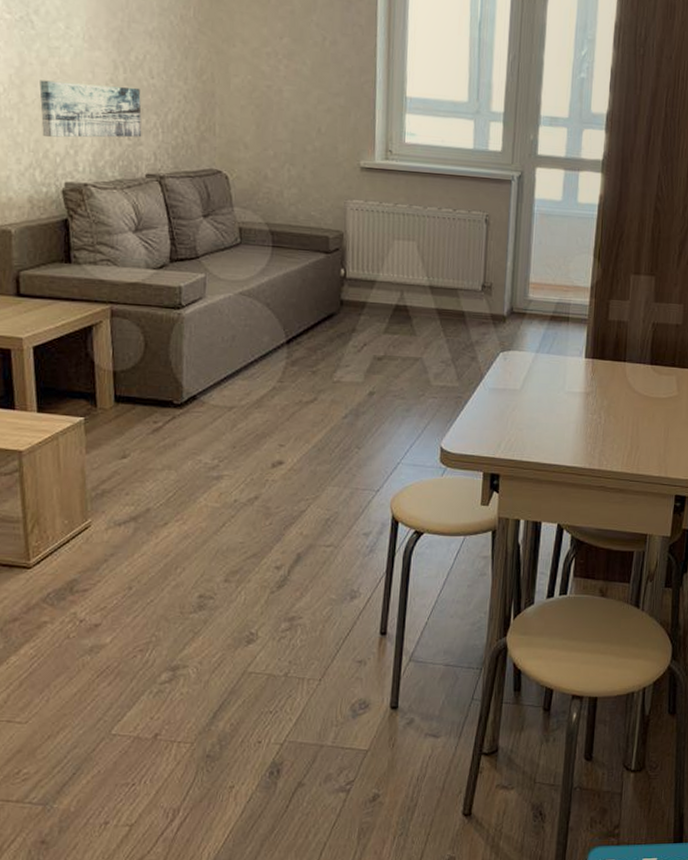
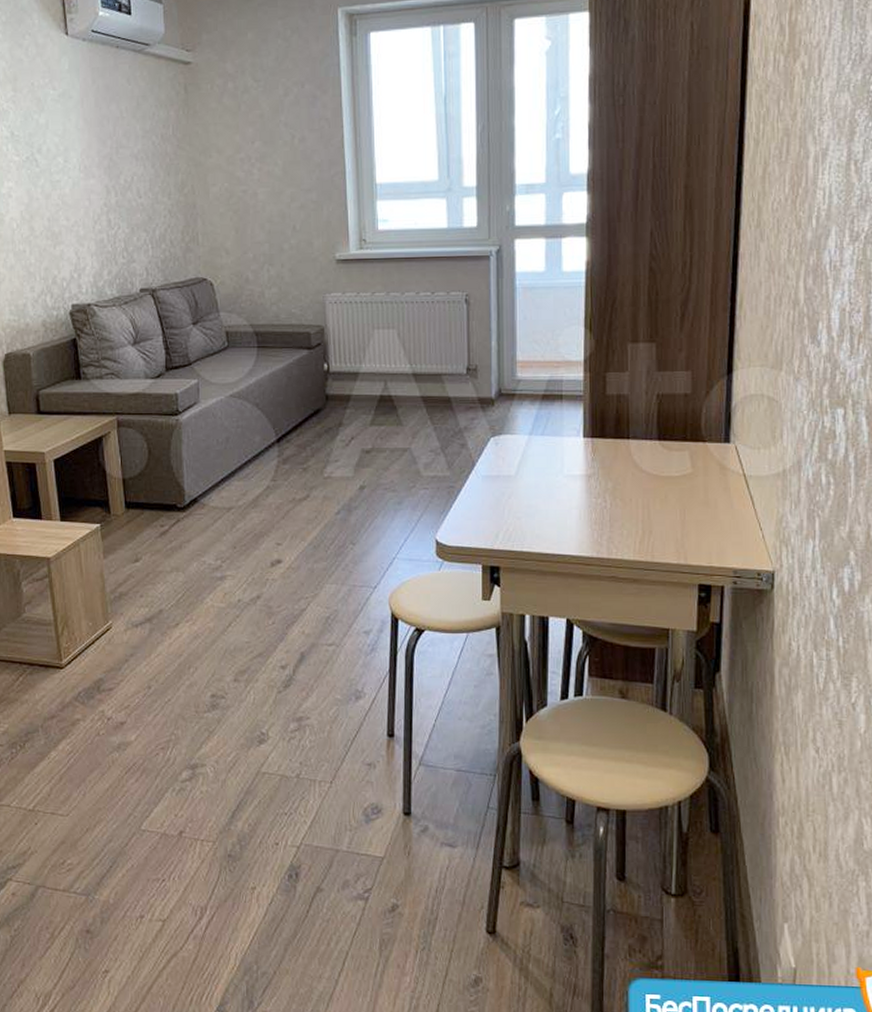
wall art: present [39,80,142,138] -> none [46,210,134,265]

